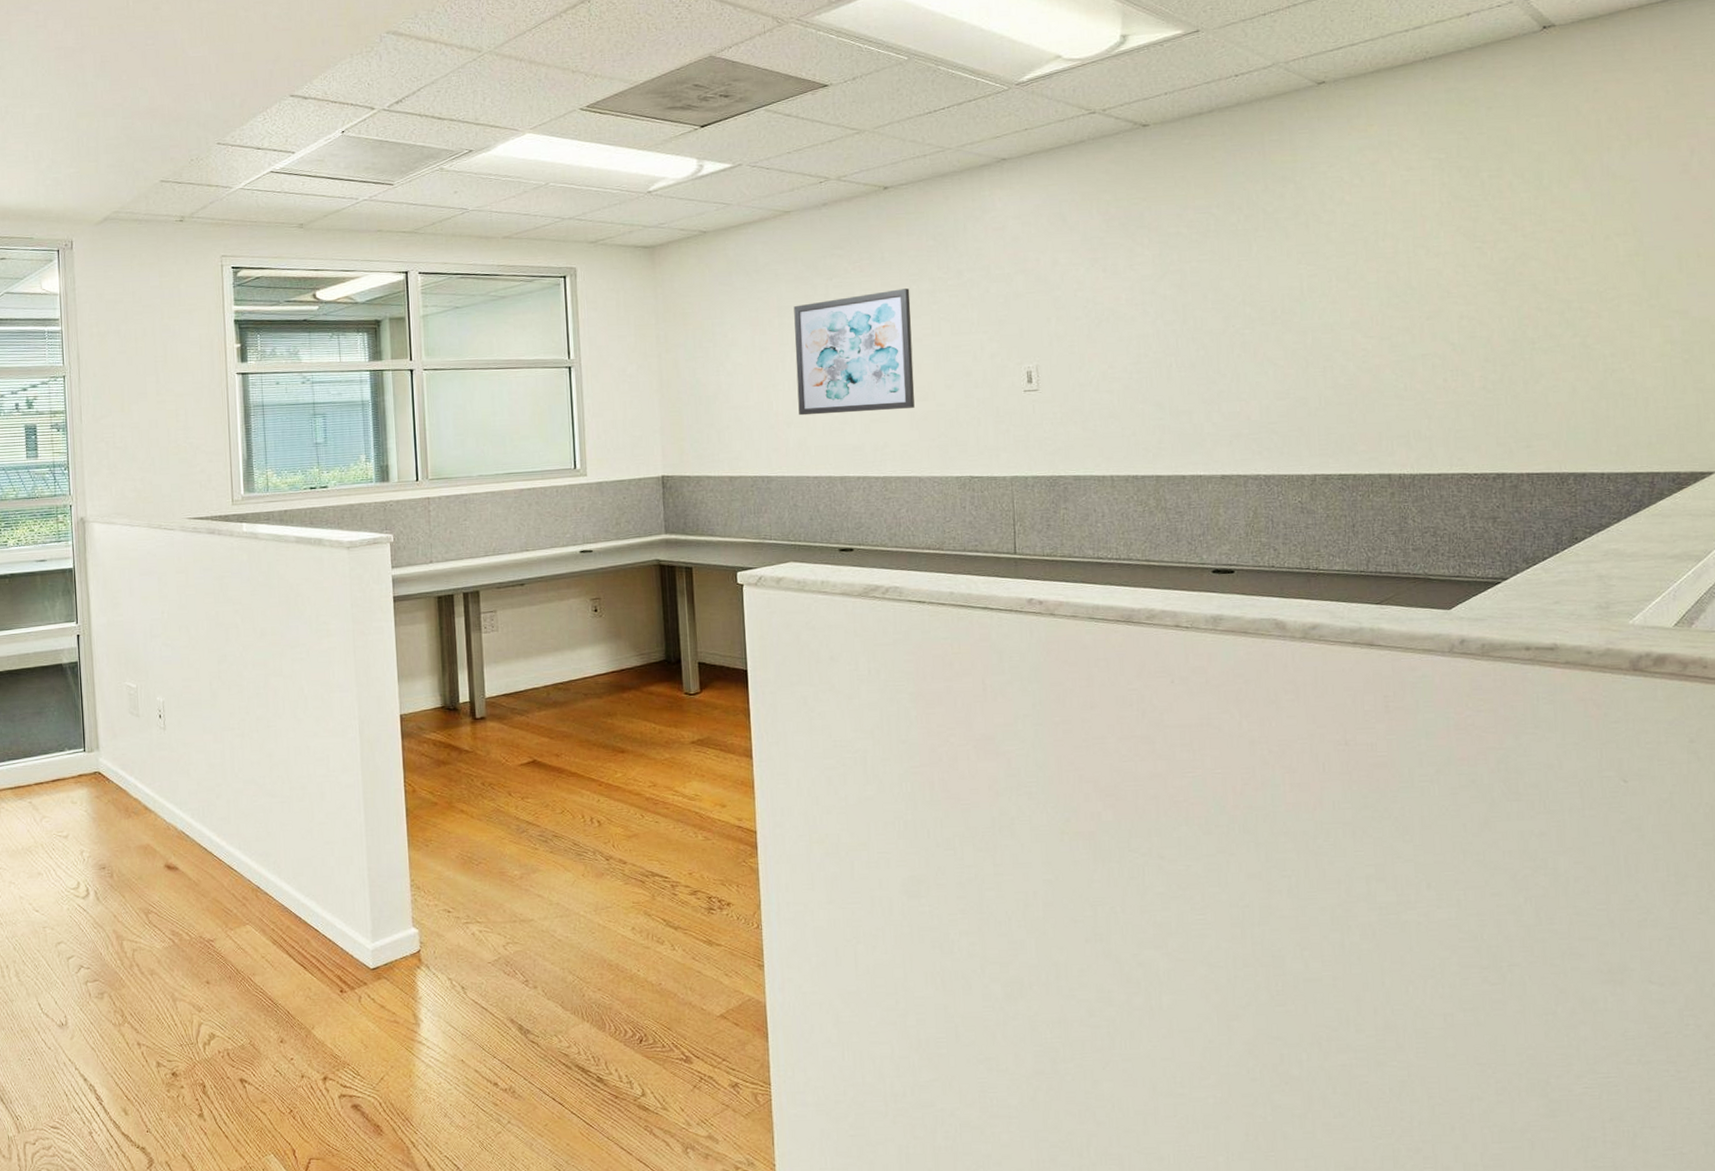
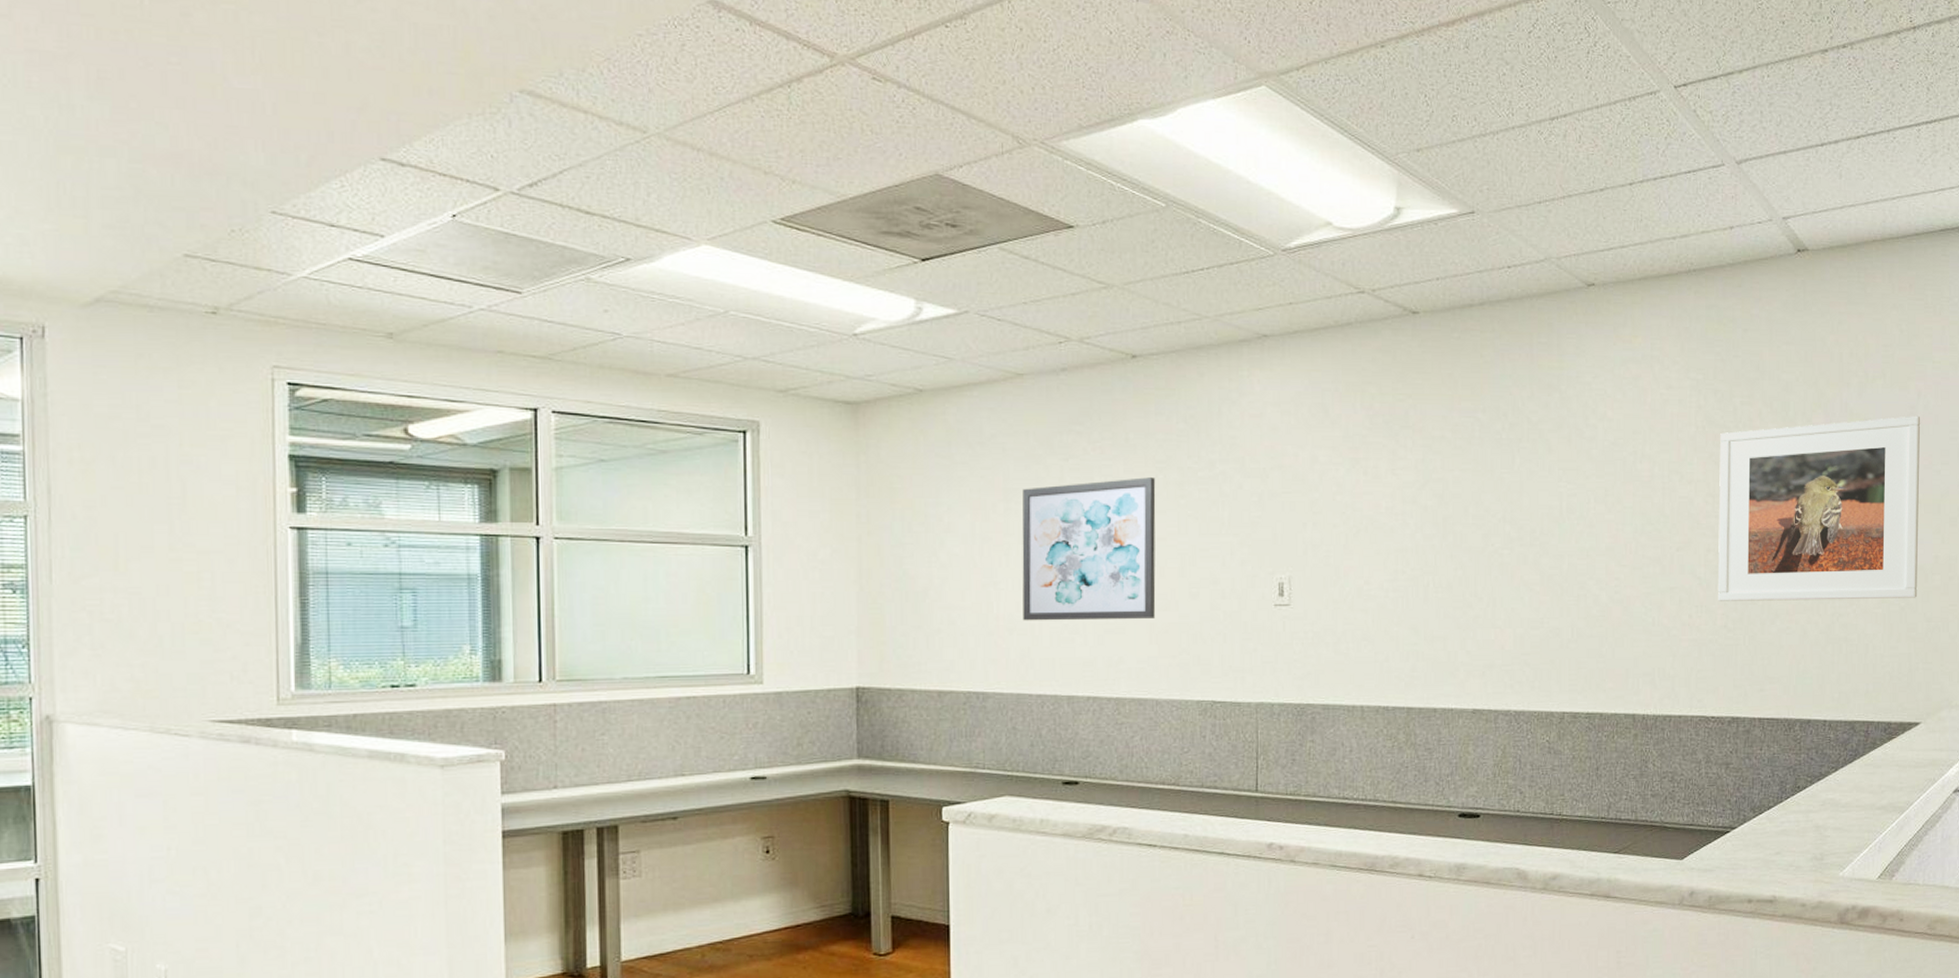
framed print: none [1468,172,1703,365] -> present [1717,415,1921,601]

